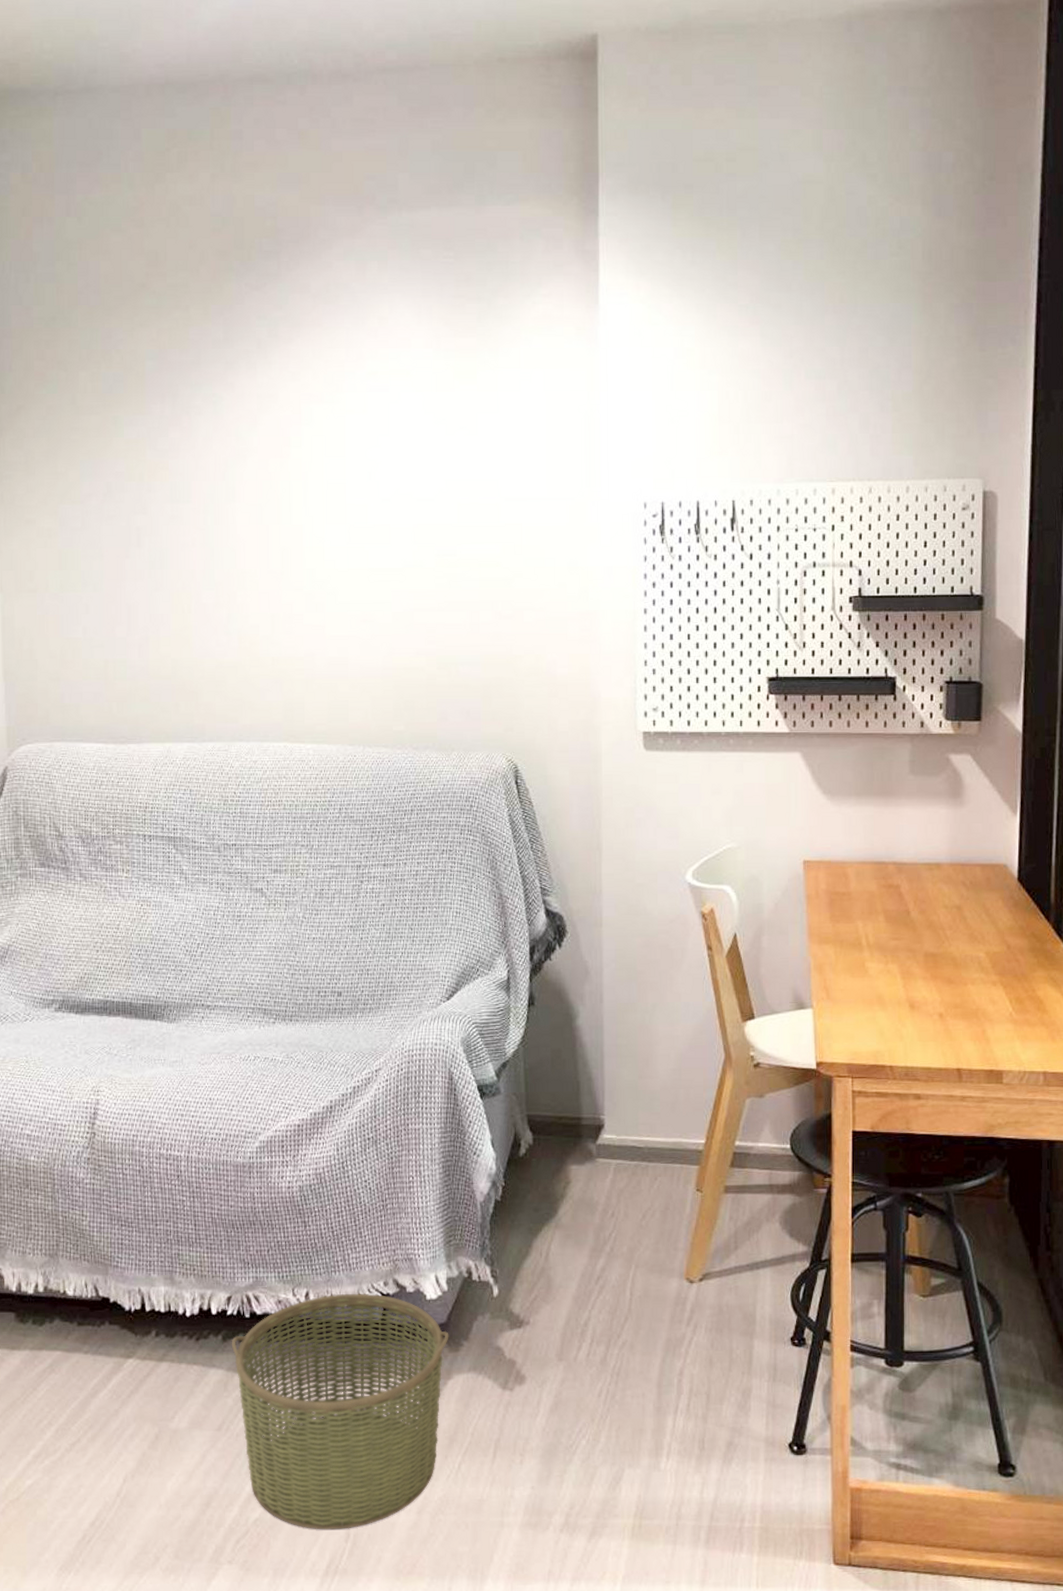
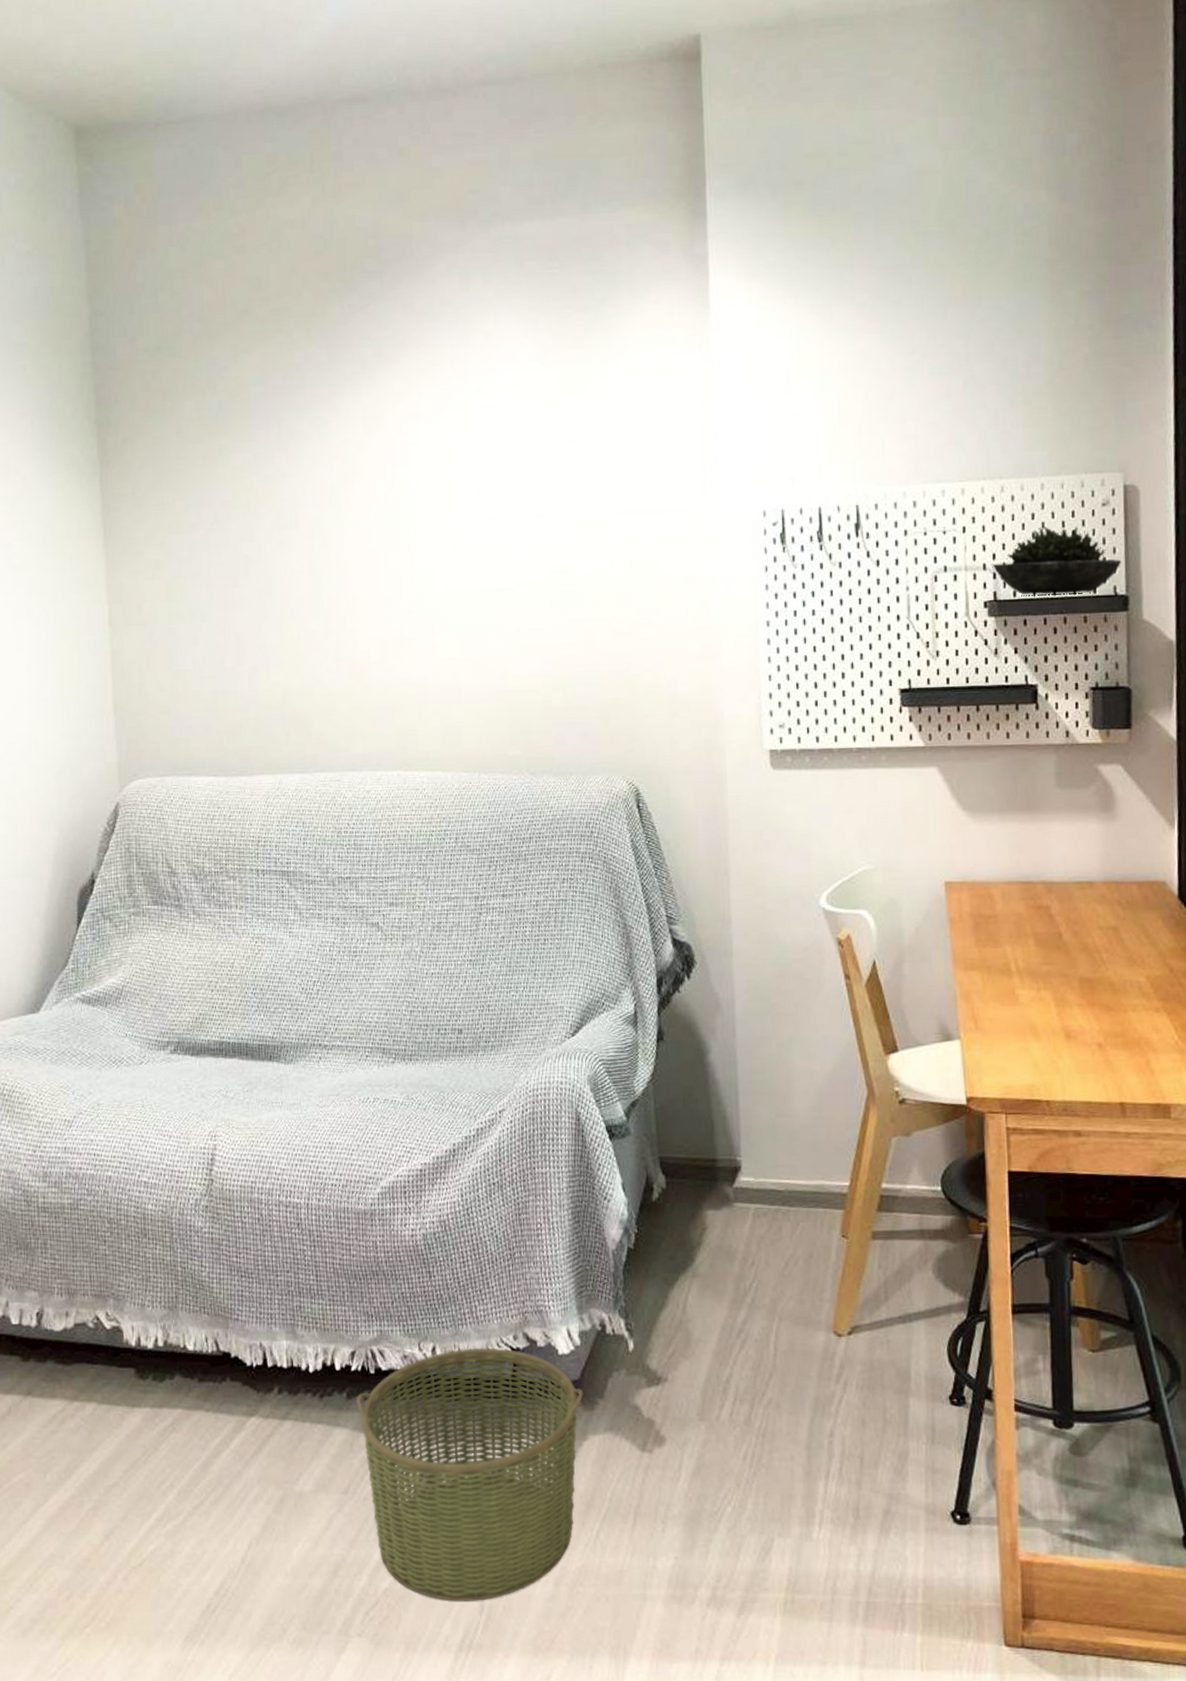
succulent plant: none [857,528,978,593] -> present [990,525,1122,596]

